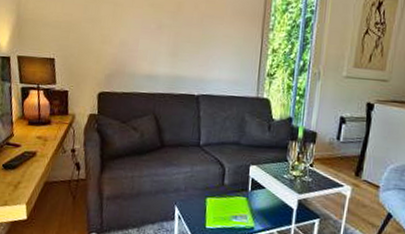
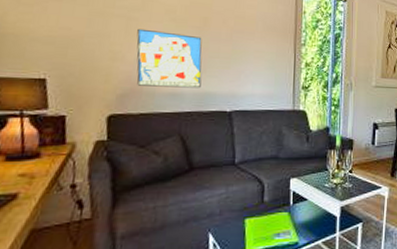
wall art: none [121,14,176,72] -> present [136,28,202,88]

